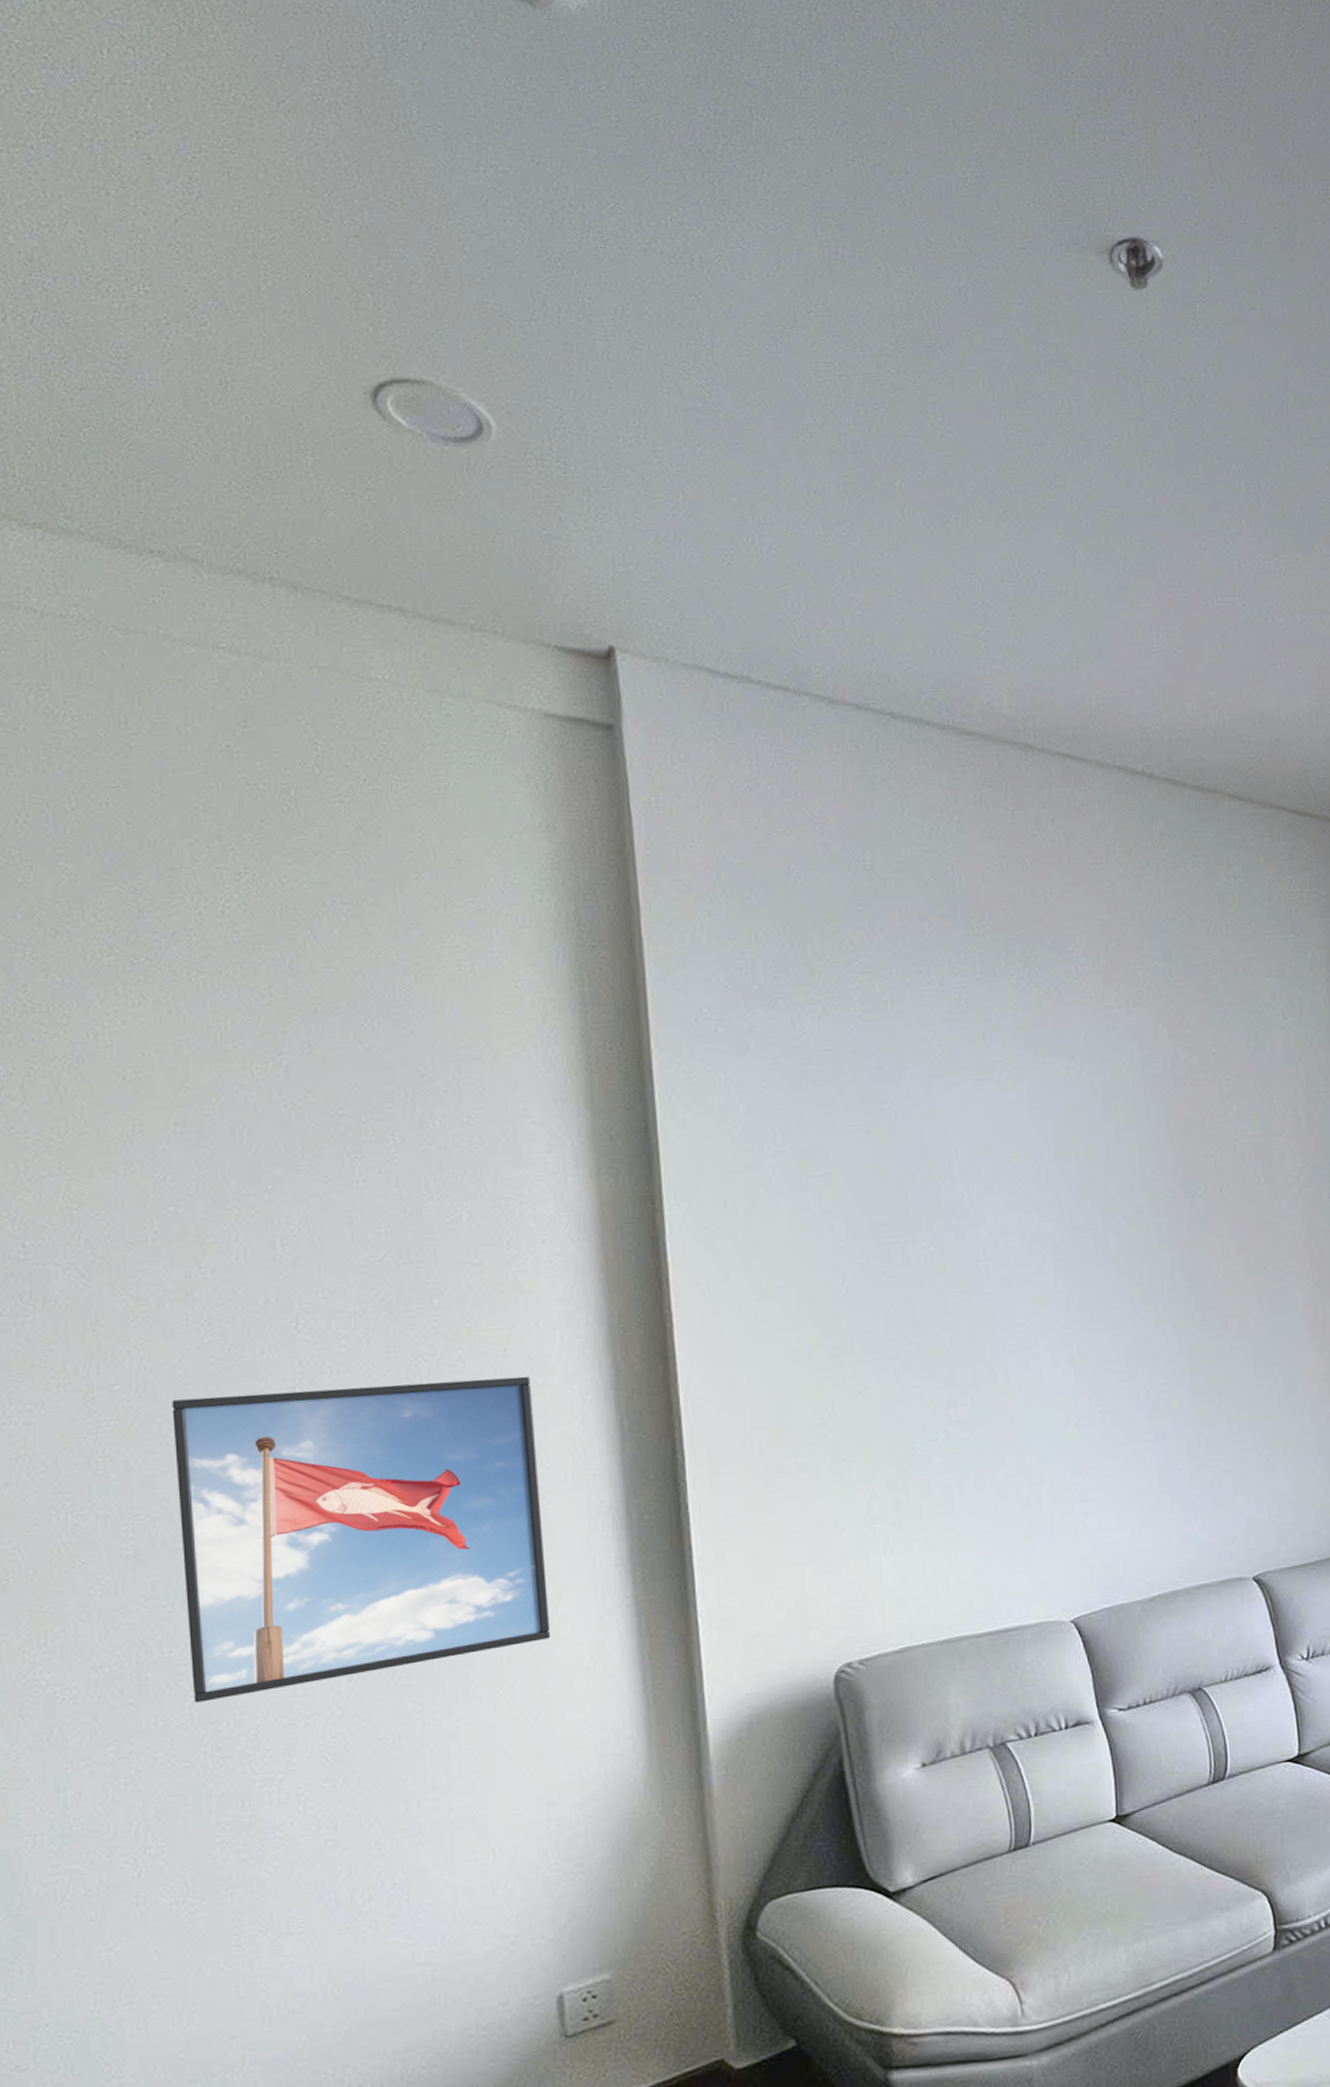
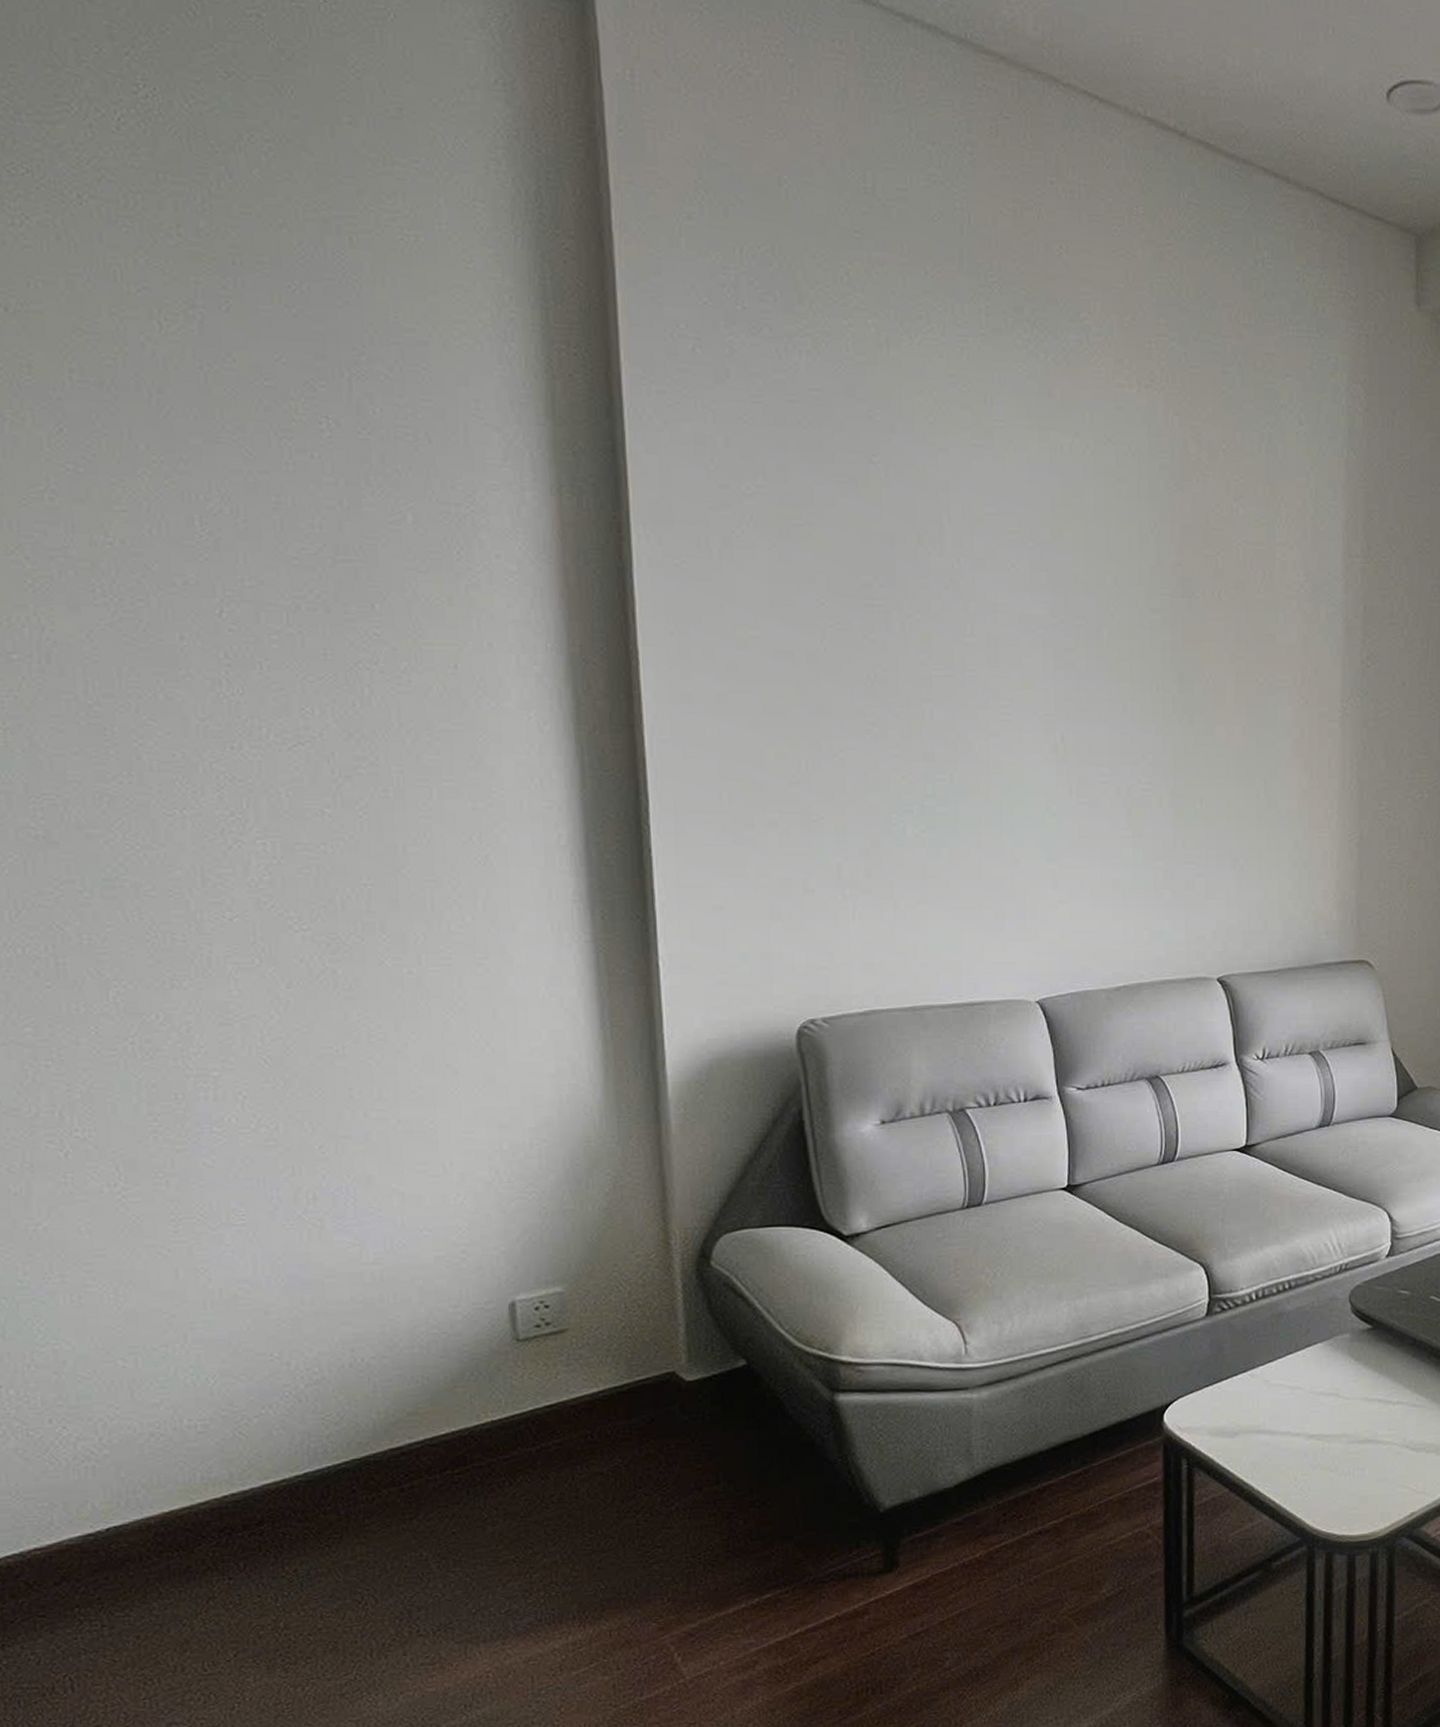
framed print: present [172,1376,551,1703] -> none [80,678,505,993]

